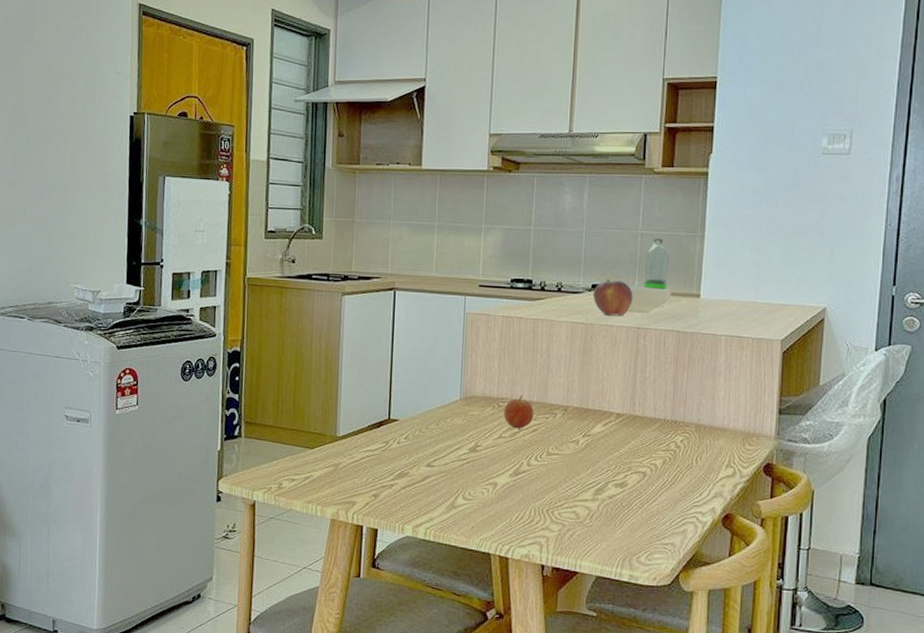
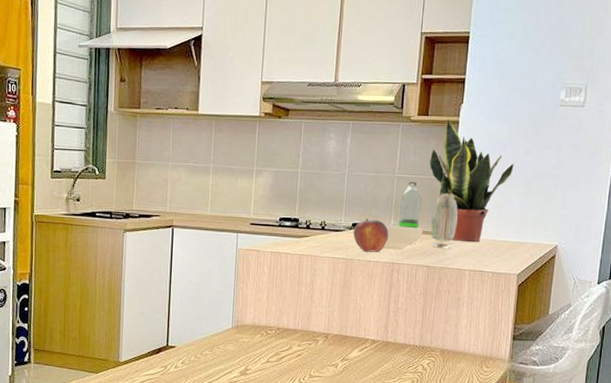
fruit: present [503,395,534,429] -> none [271,324,299,354]
potted plant: none [677,171,772,305] -> present [429,119,514,243]
vase: none [680,249,710,313] -> present [431,192,458,249]

